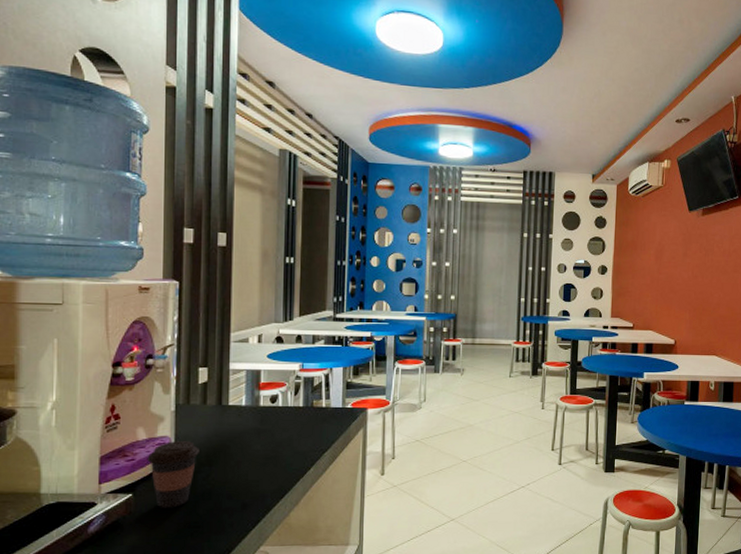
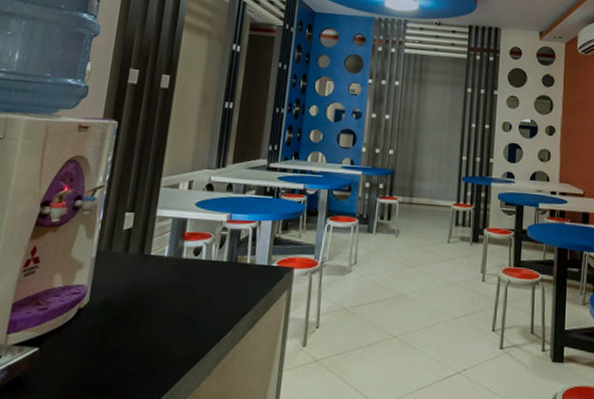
coffee cup: present [147,441,199,508] -> none [59,291,115,368]

